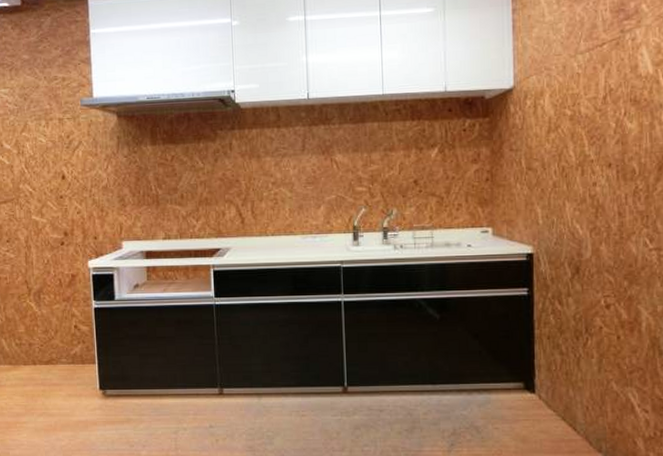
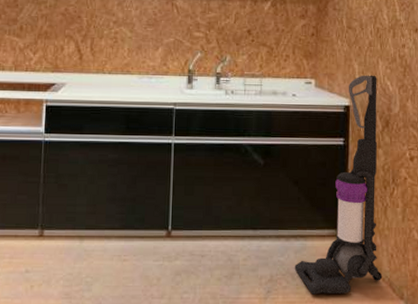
vacuum cleaner: none [478,218,577,448] -> present [294,75,383,295]

